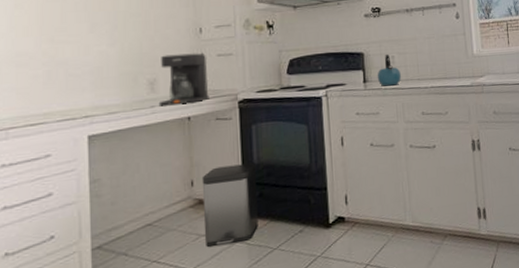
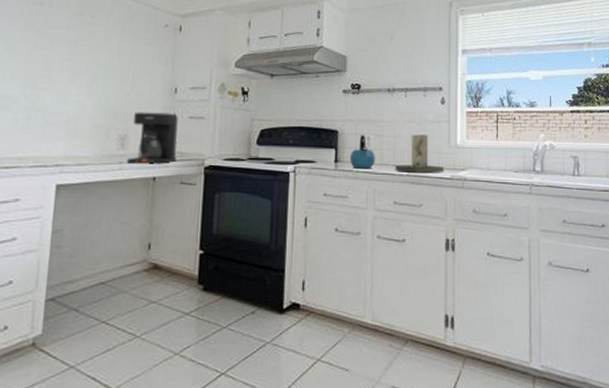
pedal bin: present [201,162,258,247] -> none [155,233,214,316]
paper towel roll: none [420,48,465,85] -> present [395,134,445,174]

